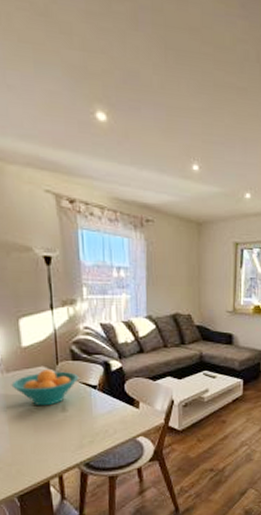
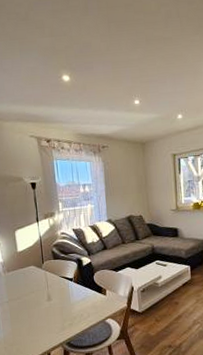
fruit bowl: present [11,370,79,406] -> none [11,268,59,297]

